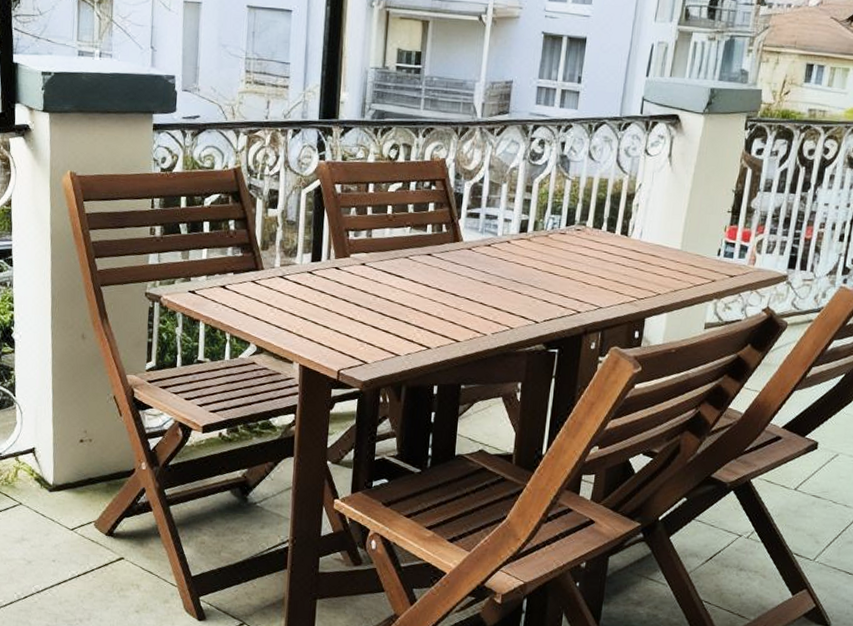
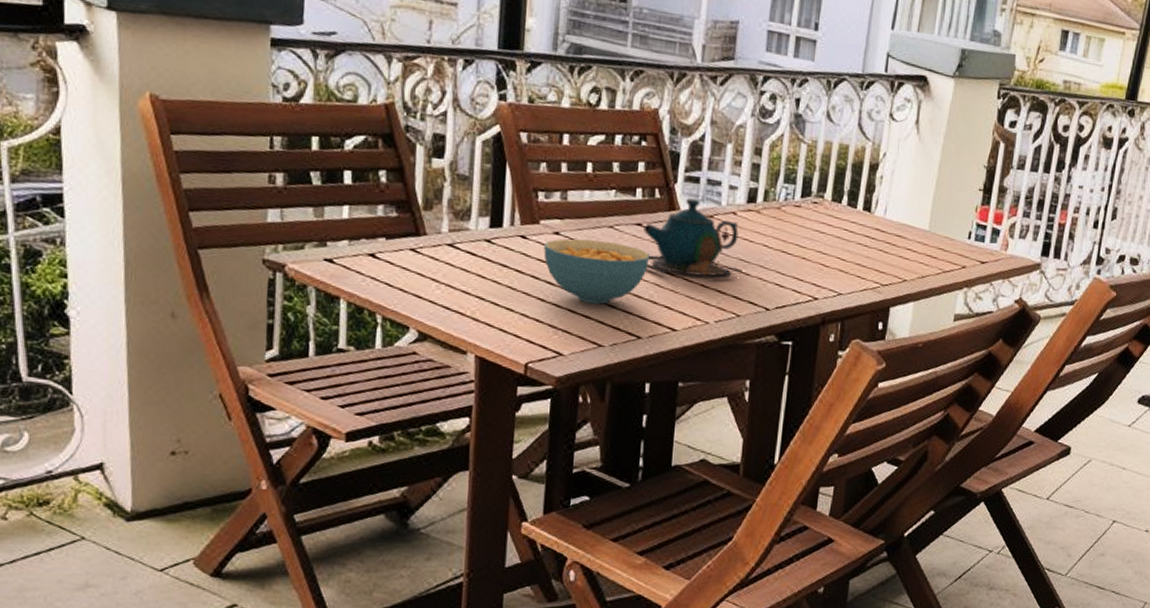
cereal bowl: none [353,268,438,321] -> present [543,238,650,304]
teapot: none [433,231,515,298] -> present [643,198,742,280]

